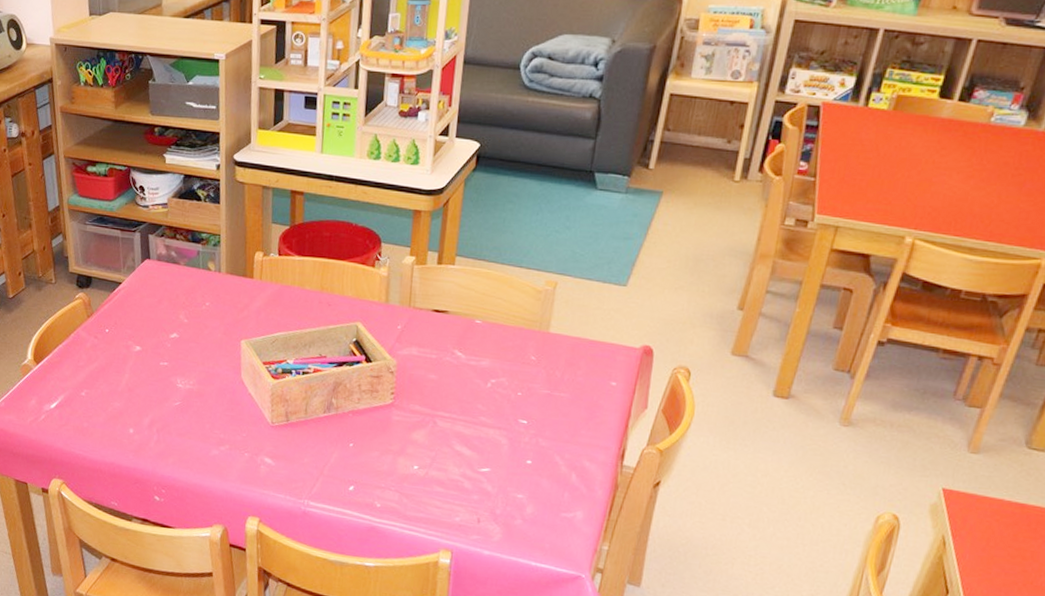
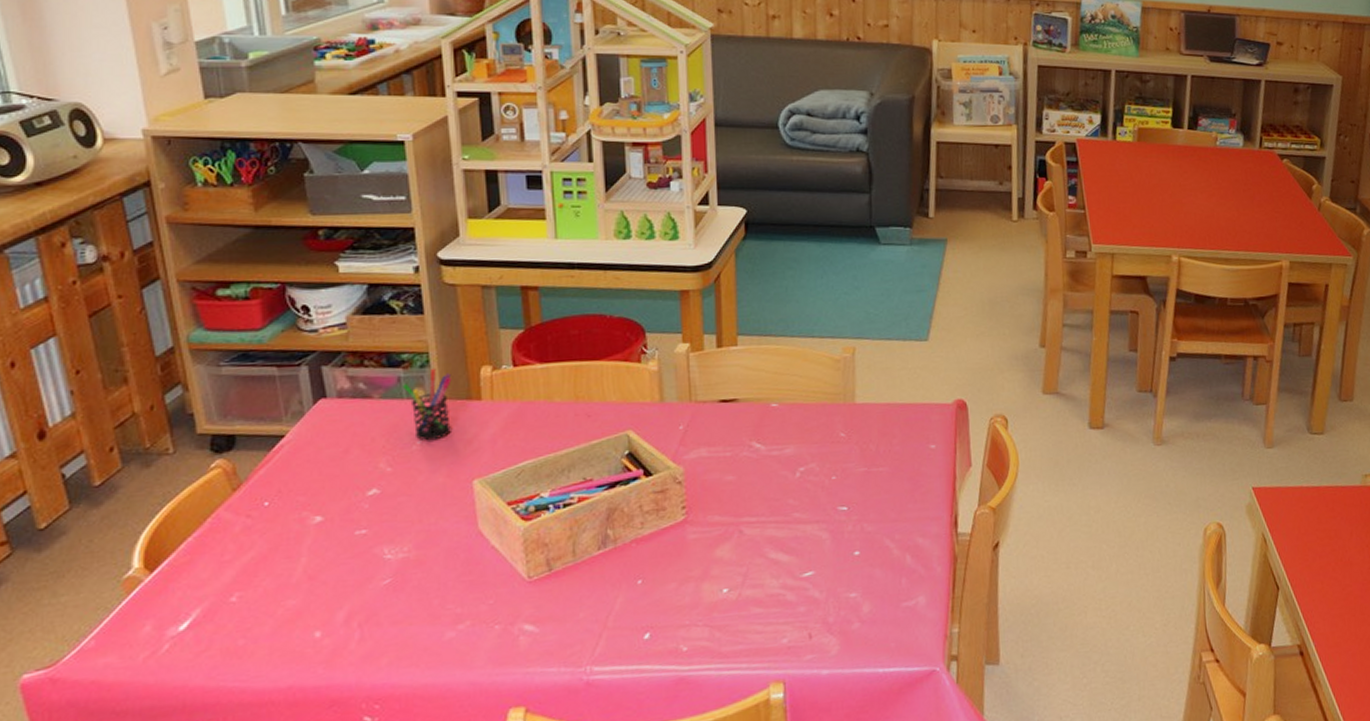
pen holder: none [199,247,235,304] -> present [401,368,452,441]

